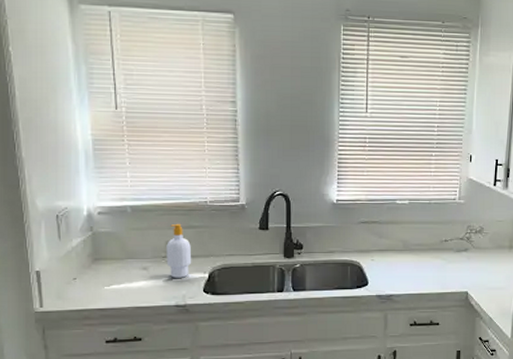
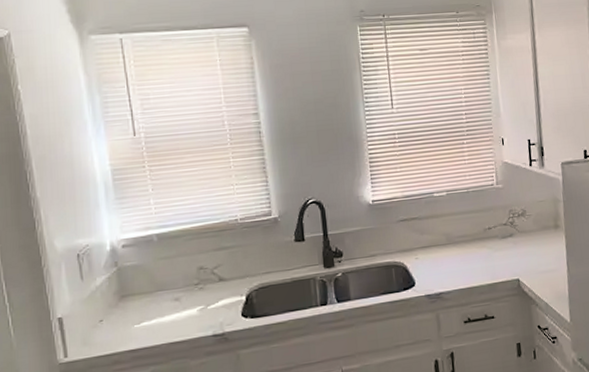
soap bottle: present [166,223,192,278] -> none [198,246,227,306]

